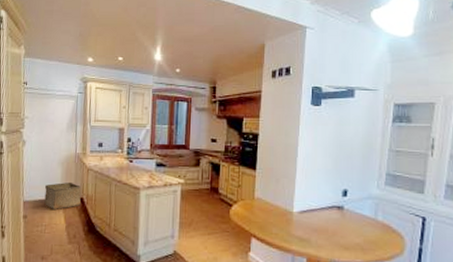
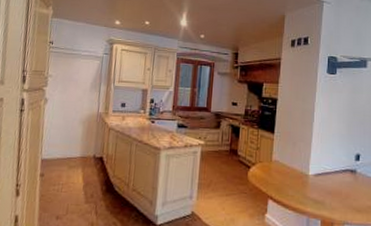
storage bin: present [44,182,81,209] -> none [63,140,101,168]

